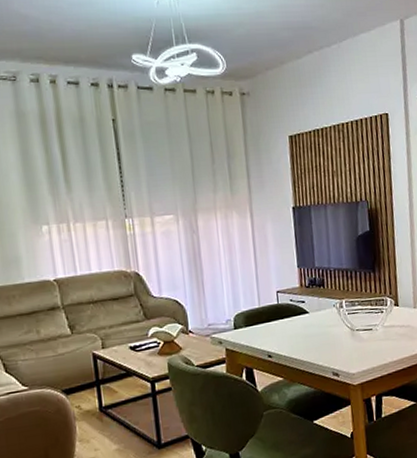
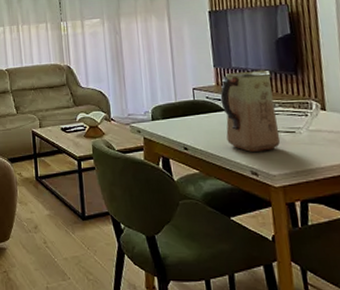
vase: none [304,268,360,353] -> present [220,70,281,152]

